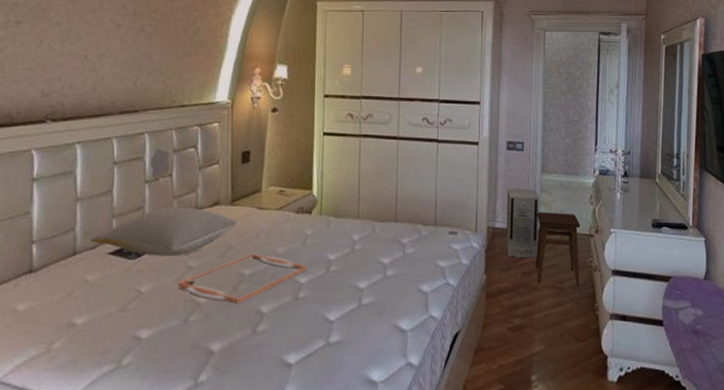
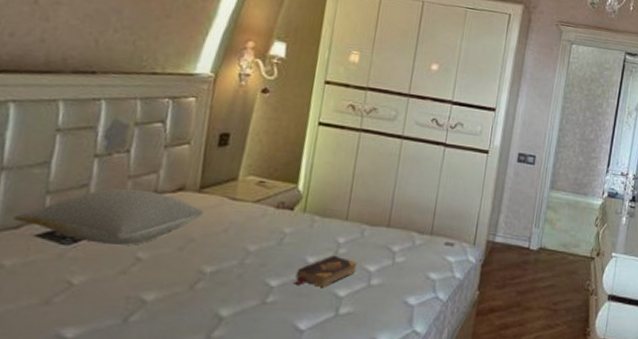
serving tray: present [177,253,308,304] -> none [119,249,282,305]
book: none [319,251,372,281] -> present [293,255,357,287]
air purifier: present [506,188,540,259] -> none [503,202,545,277]
stool: present [535,212,581,286] -> none [531,229,583,309]

